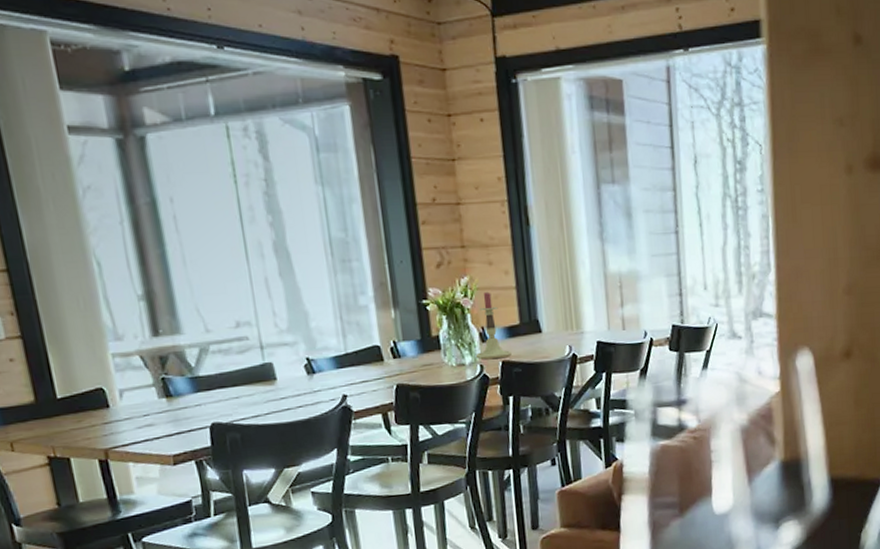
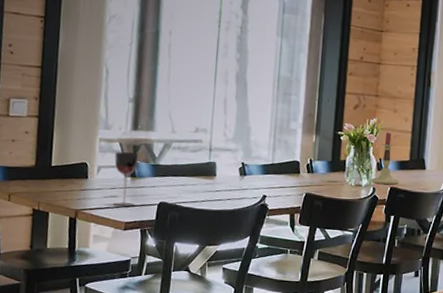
wineglass: none [137,366,180,436] -> present [113,152,139,206]

